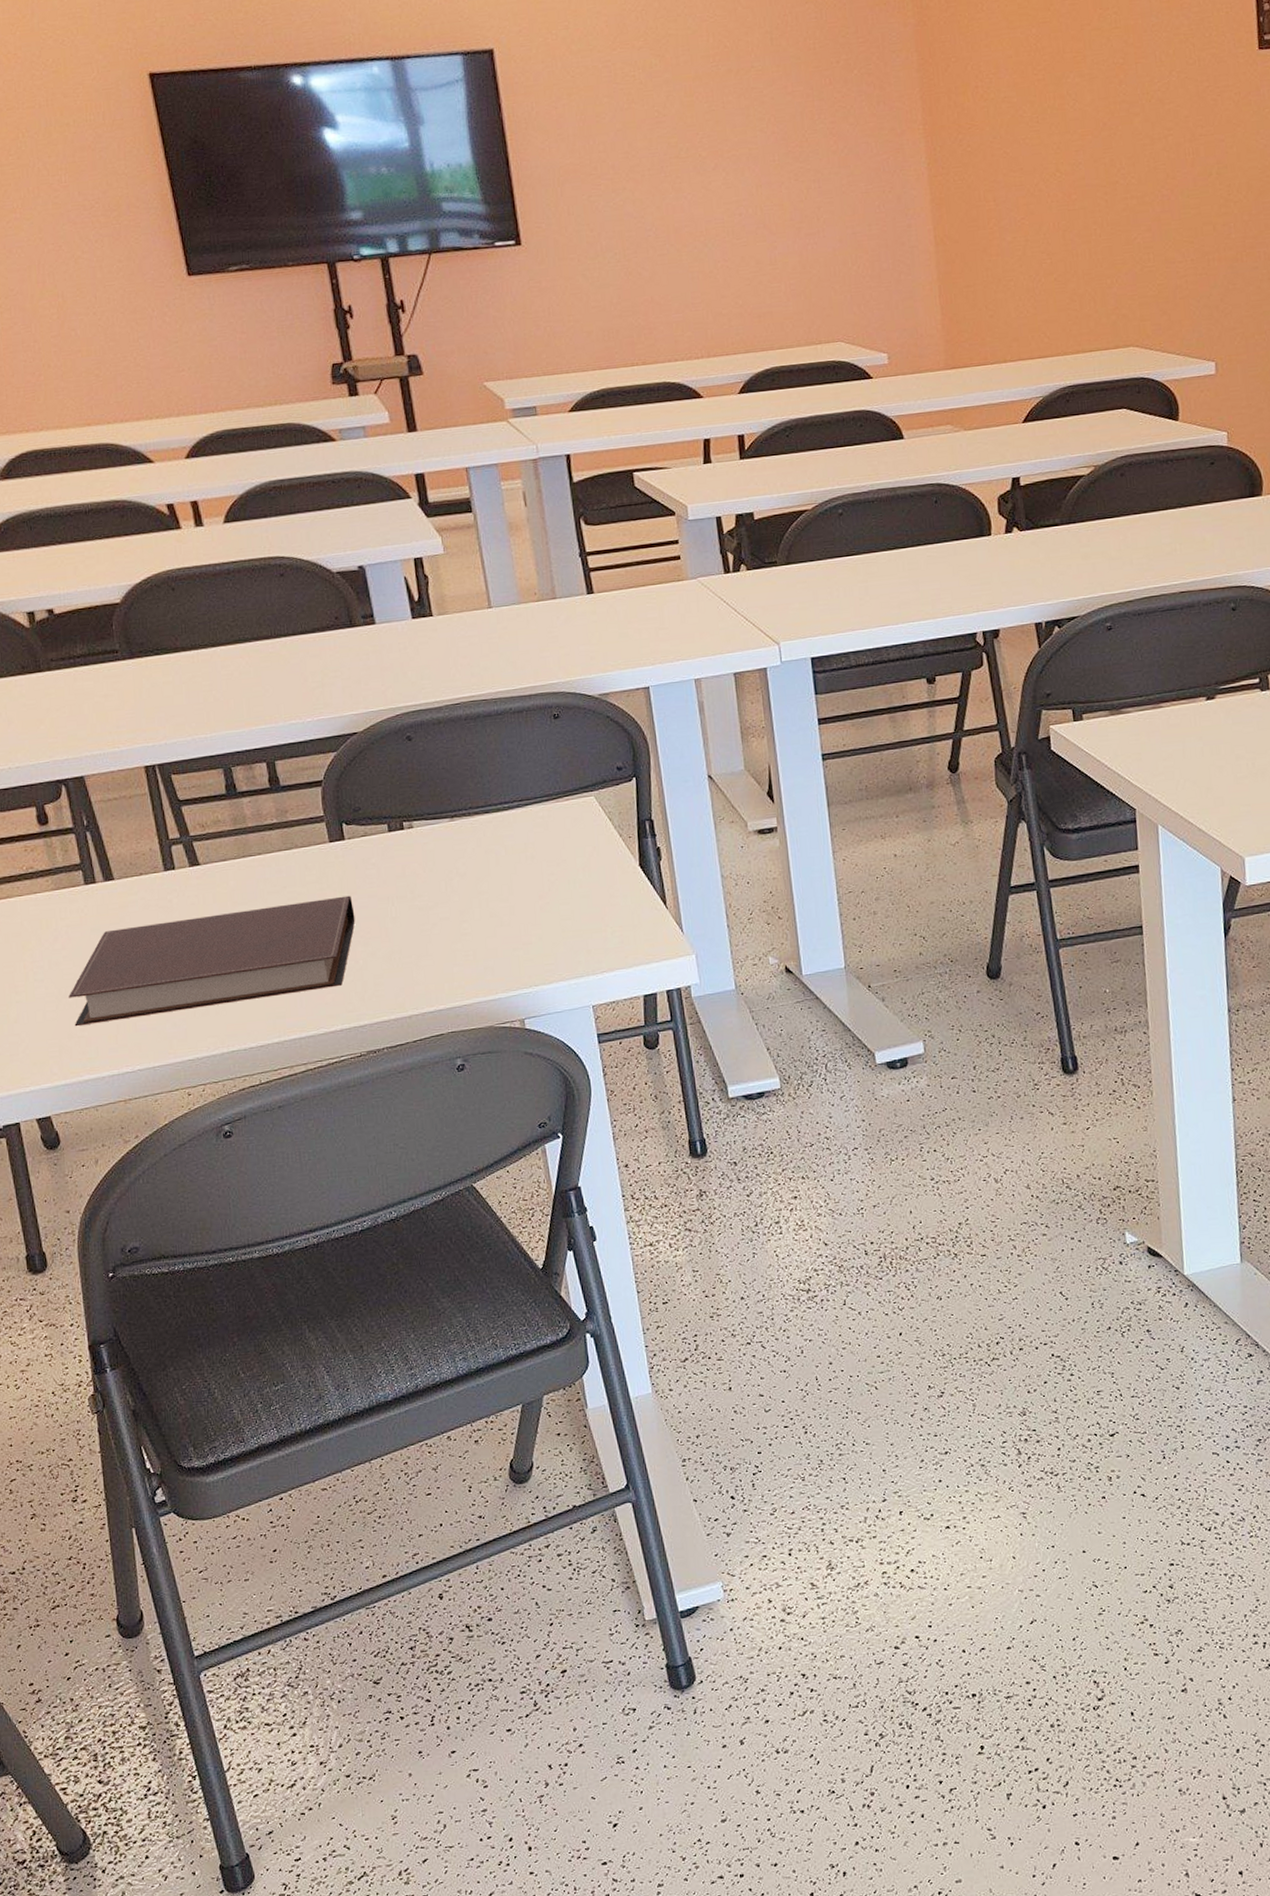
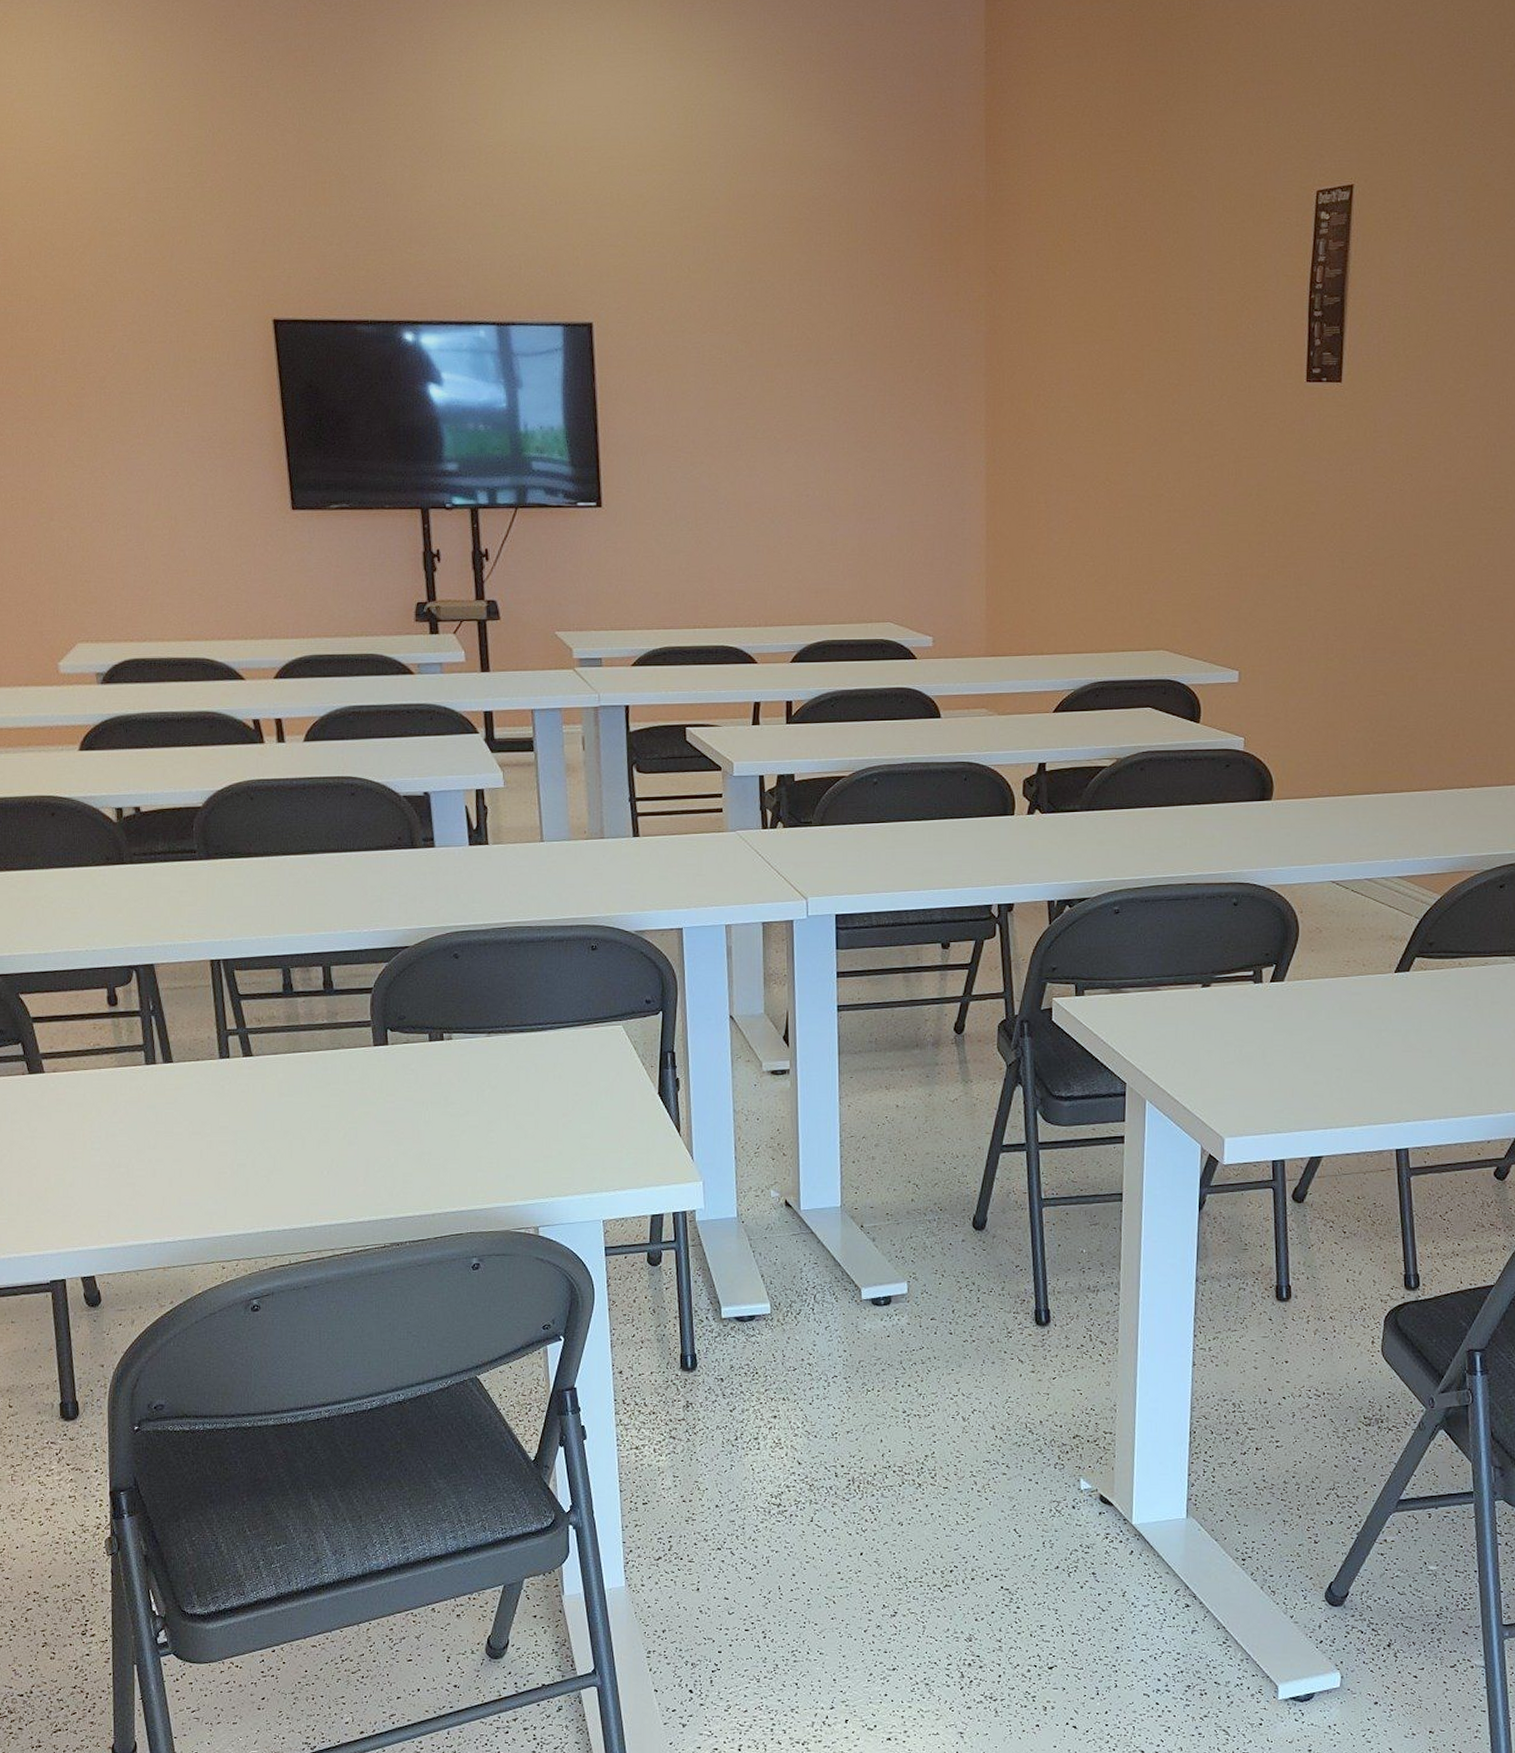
notebook: present [69,895,356,1027] -> none [121,1097,391,1195]

